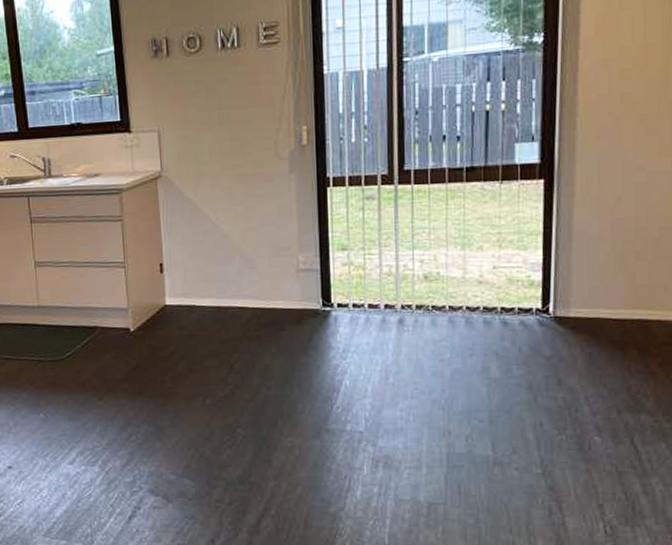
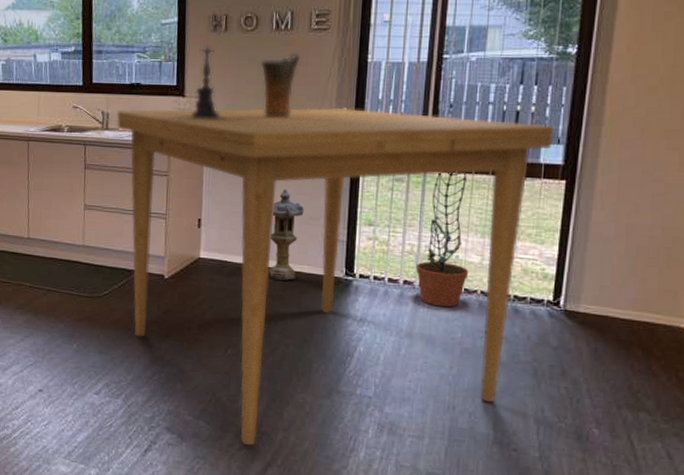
dining table: none [59,122,528,498] -> present [116,108,555,445]
candle holder: none [126,65,182,156] -> present [178,37,230,120]
vase: none [208,70,252,146] -> present [260,51,301,118]
lantern: none [238,221,272,321] -> present [269,189,304,282]
decorative plant: none [397,182,452,328] -> present [416,172,469,308]

